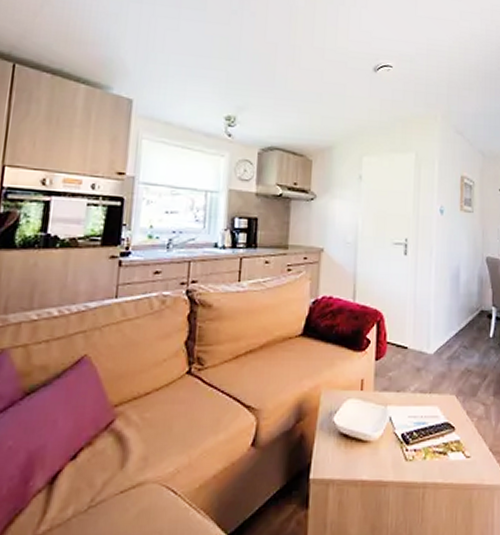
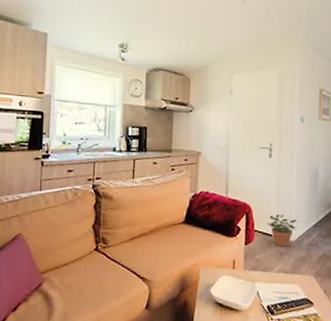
potted plant: none [401,322,437,361] -> present [266,214,298,247]

